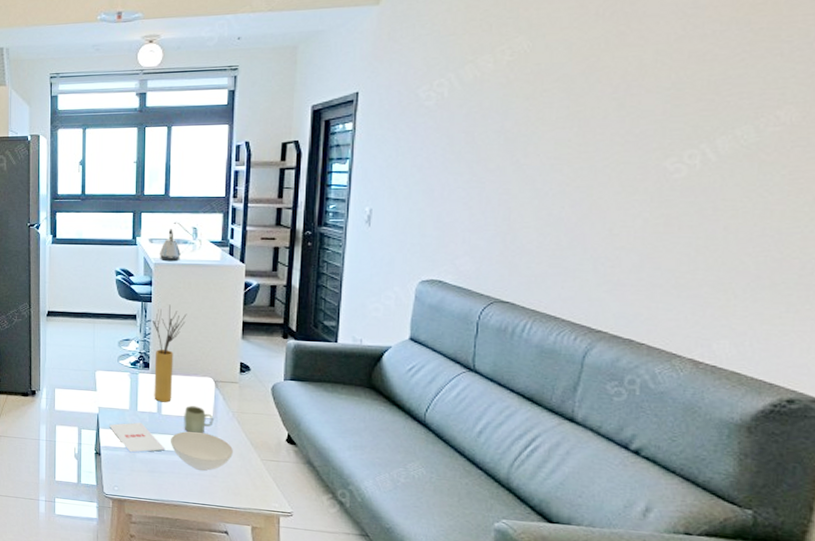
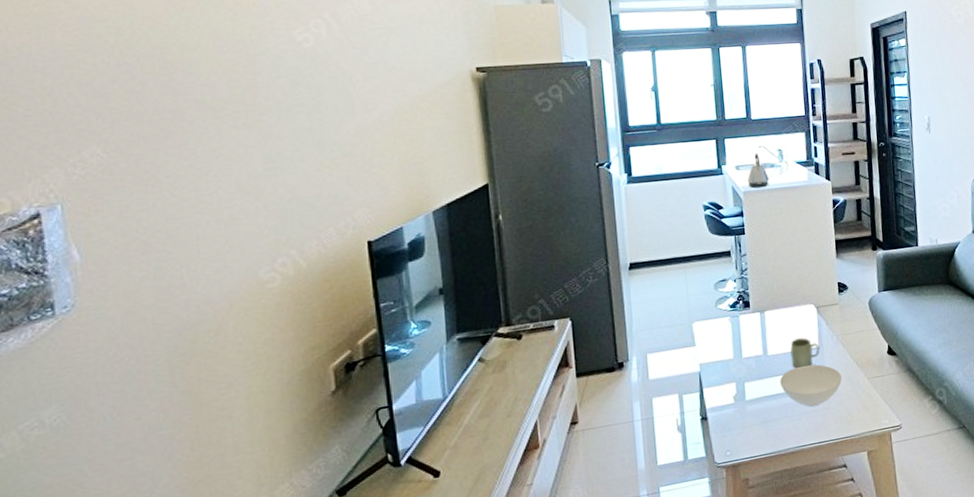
magazine: present [109,422,166,453] -> none [713,370,776,407]
vase: present [152,304,187,403] -> none [748,234,782,342]

